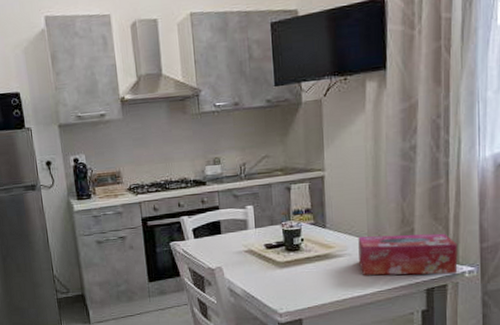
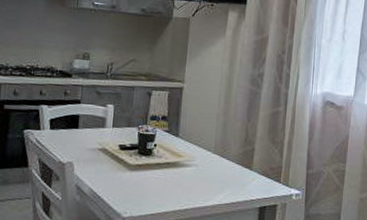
tissue box: present [358,233,458,276] -> none [204,149,289,195]

